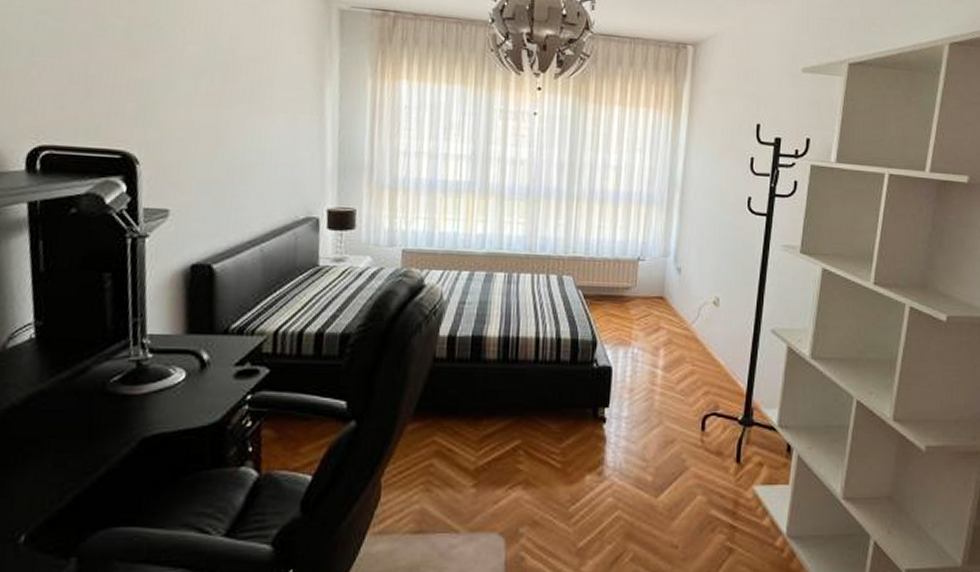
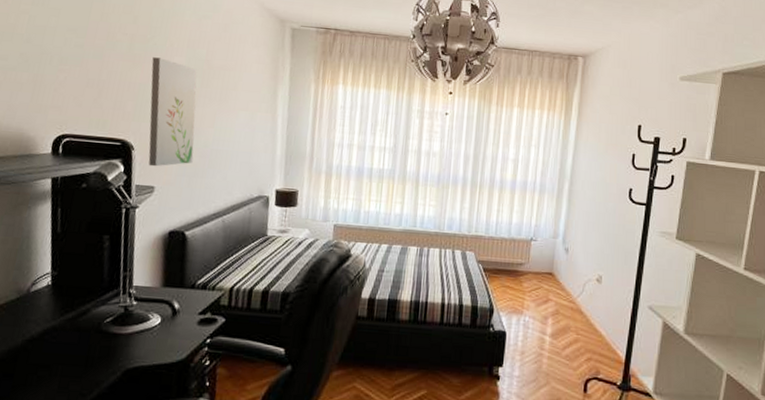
wall art: none [157,46,219,185] -> present [148,57,197,167]

